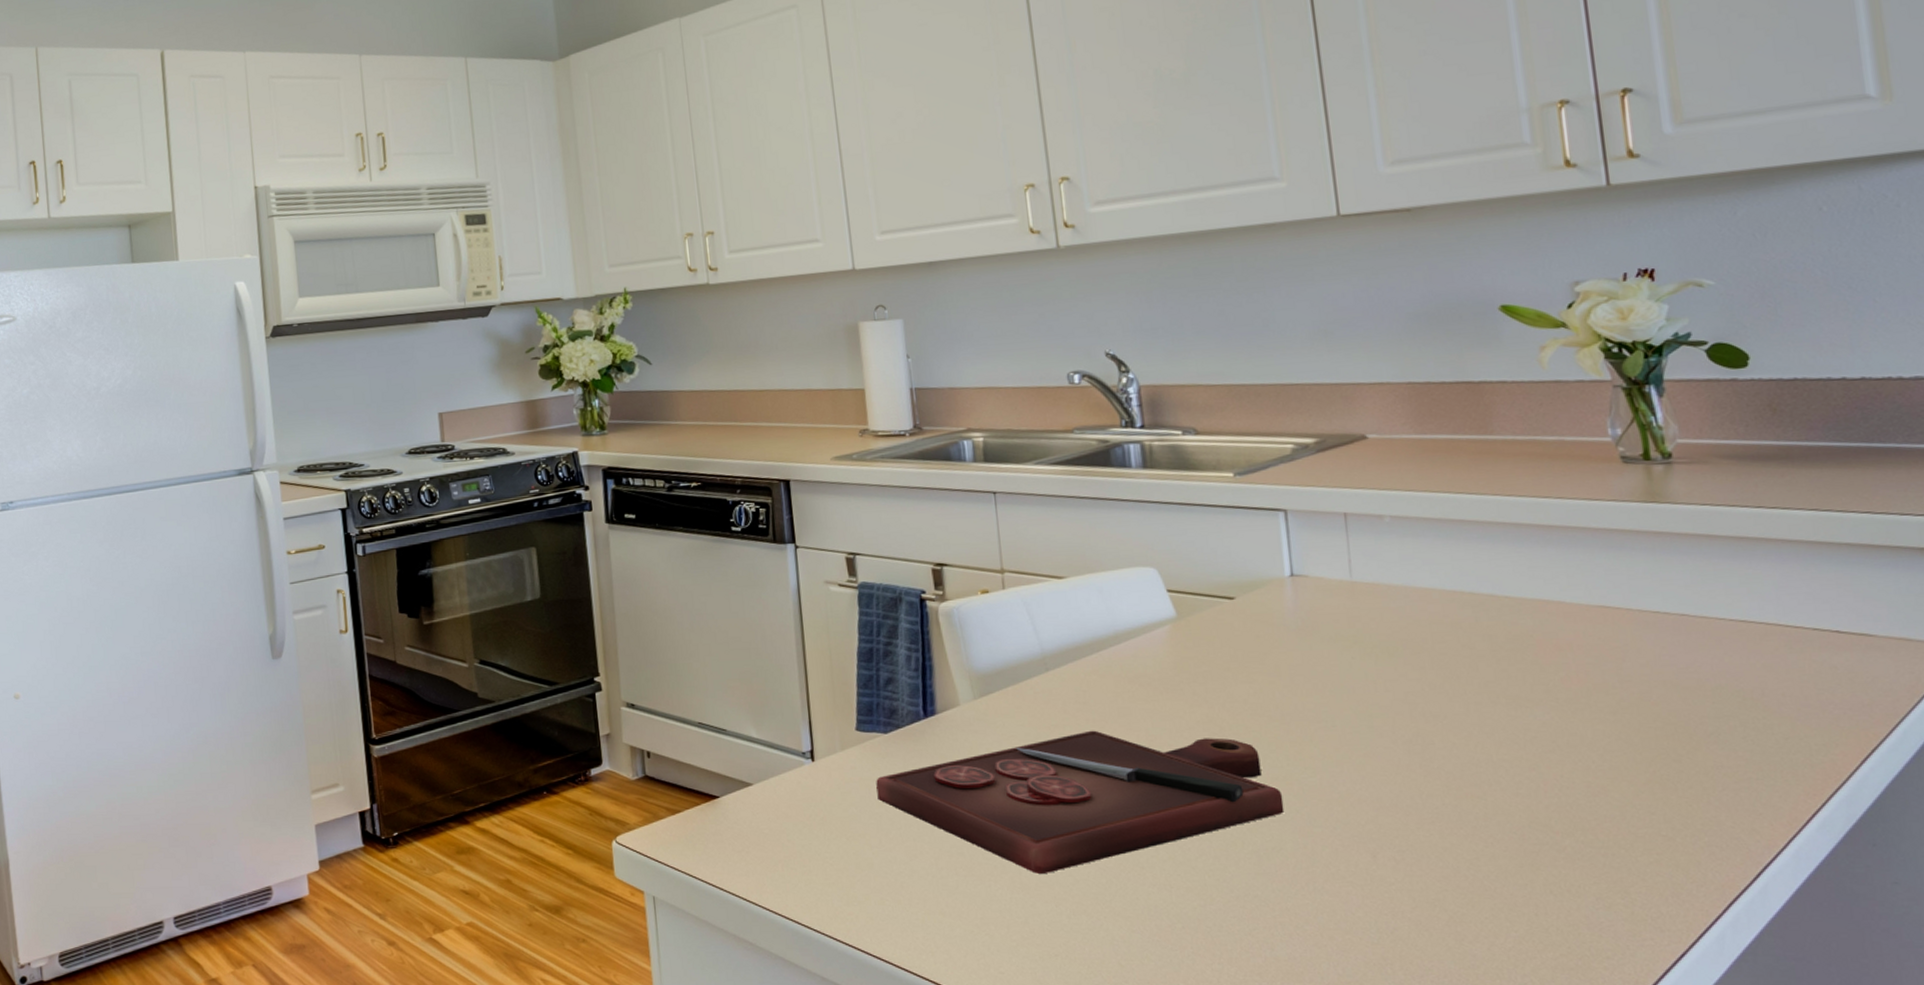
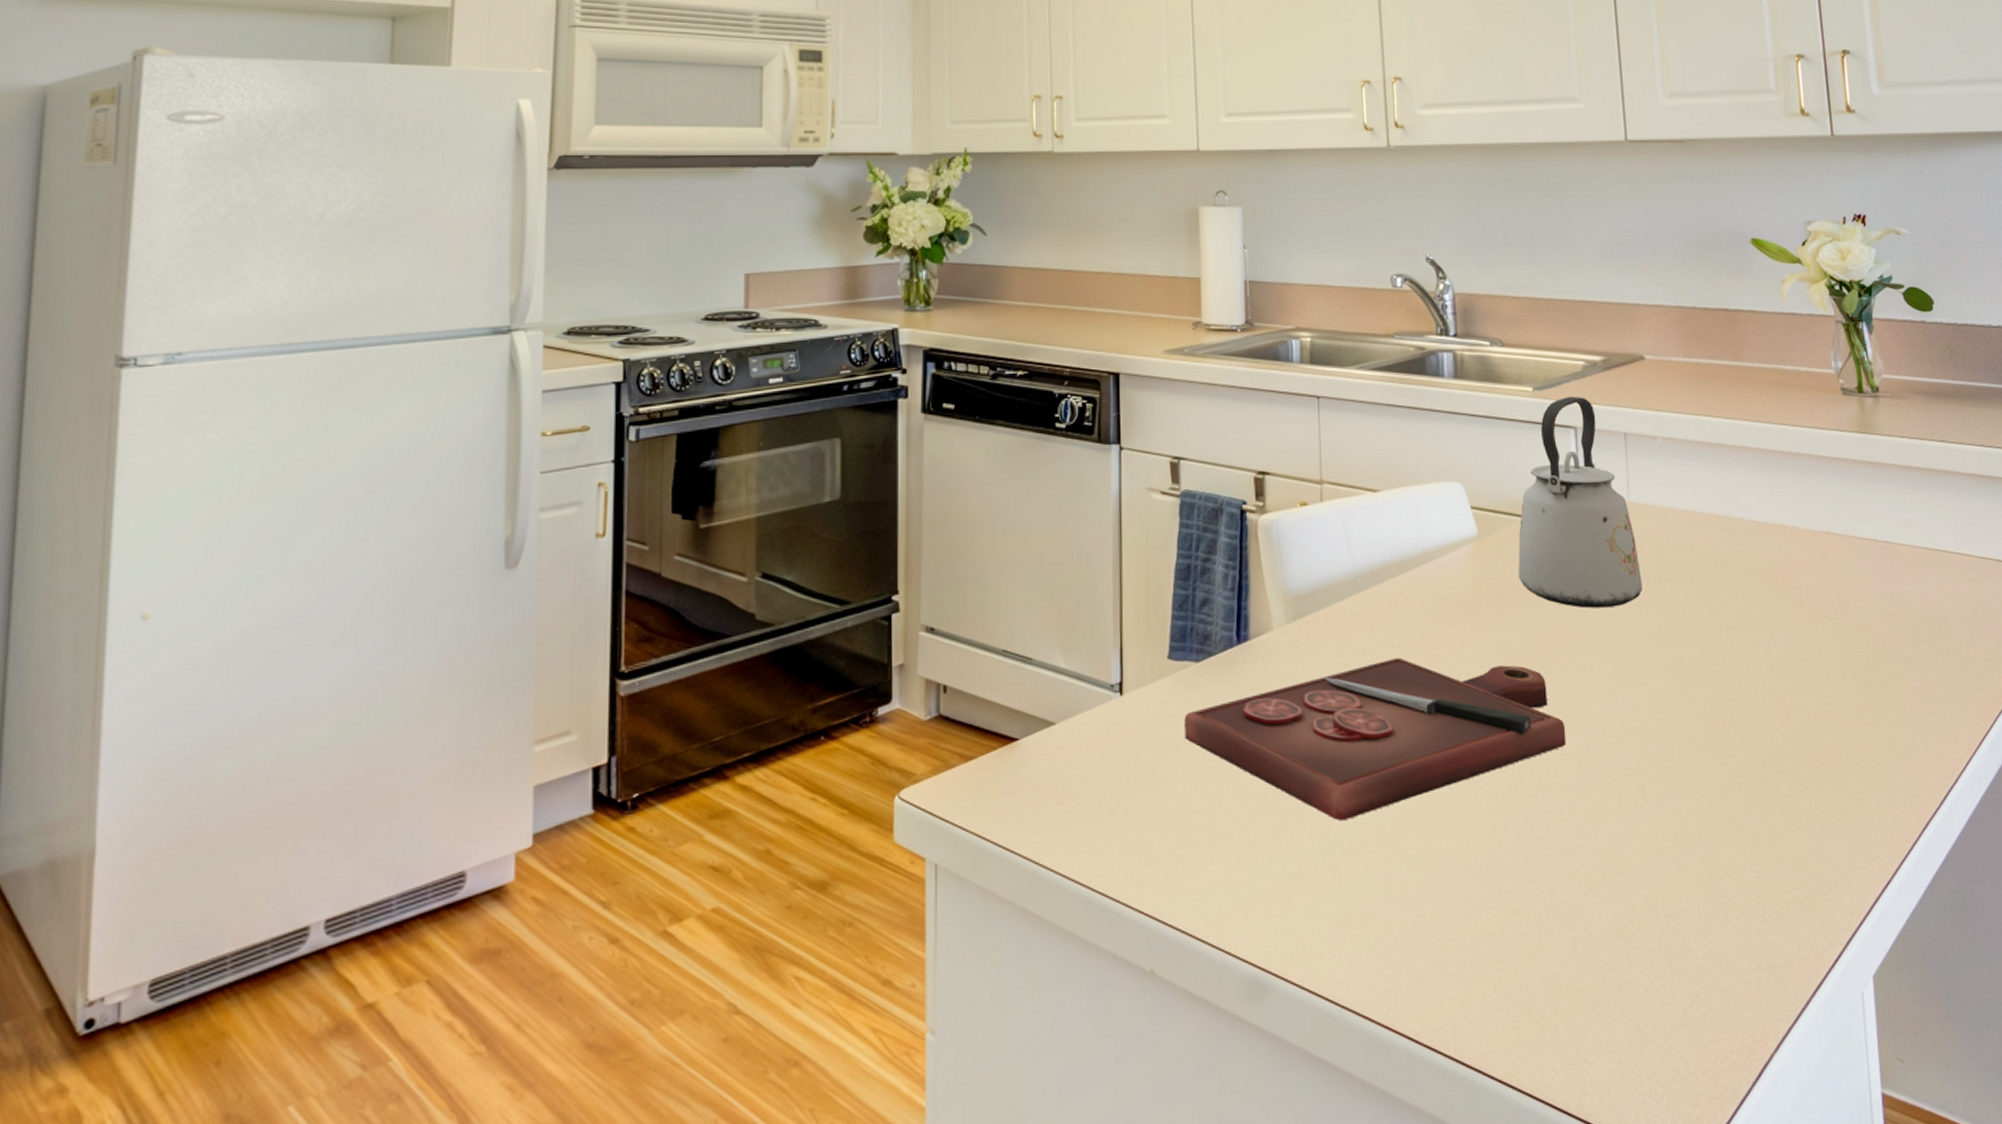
kettle: none [1222,479,1370,685] -> present [1518,396,1643,609]

